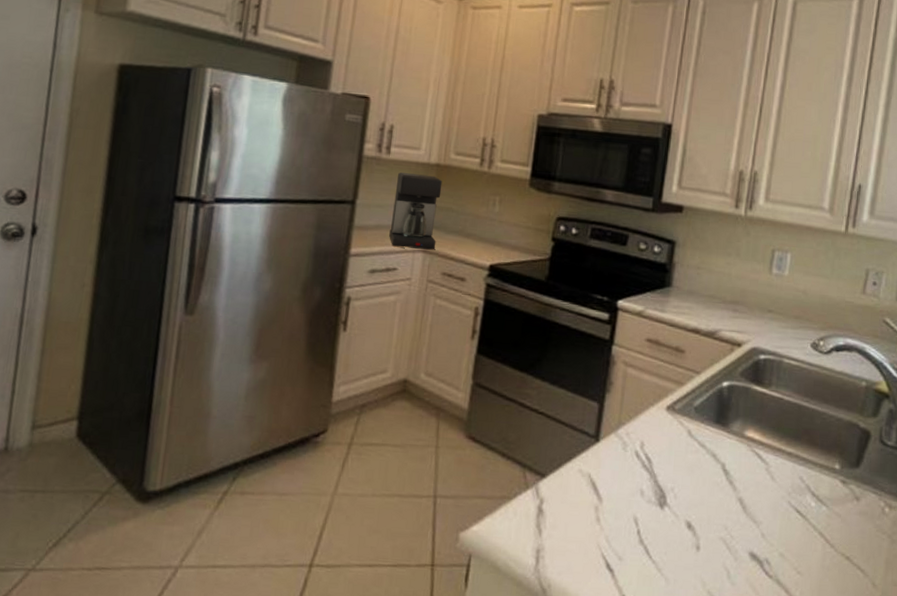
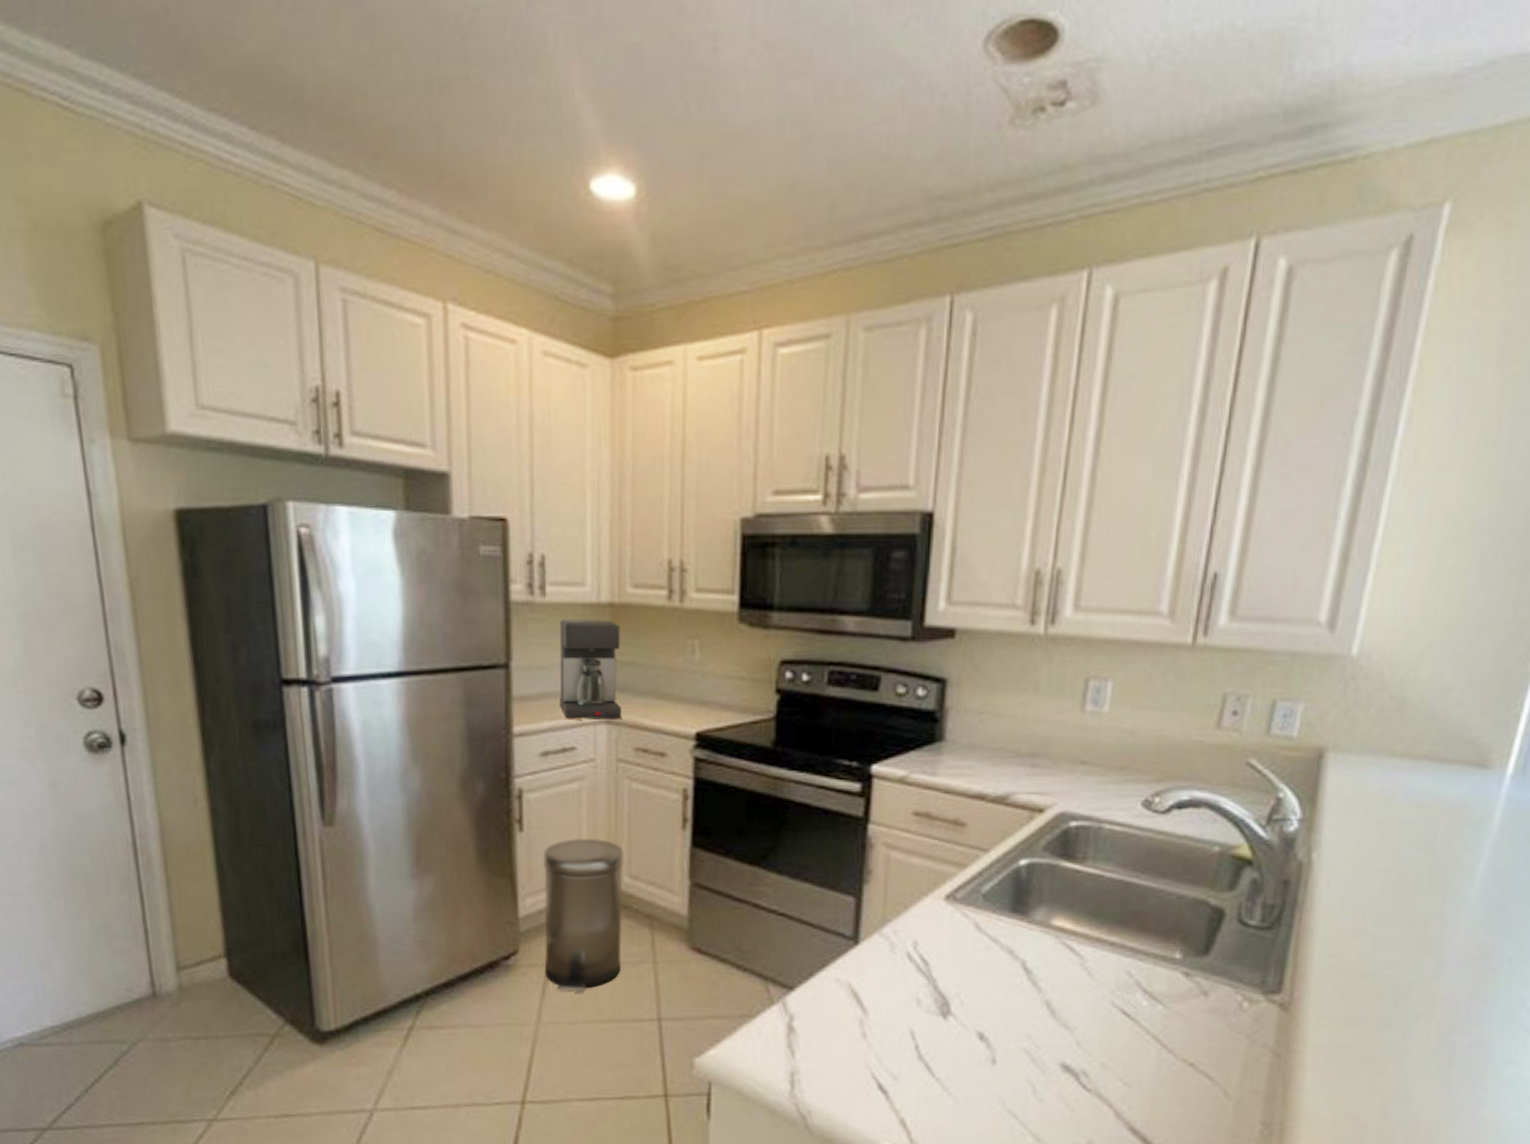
pedal bin: none [346,339,424,470] -> present [543,837,624,993]

